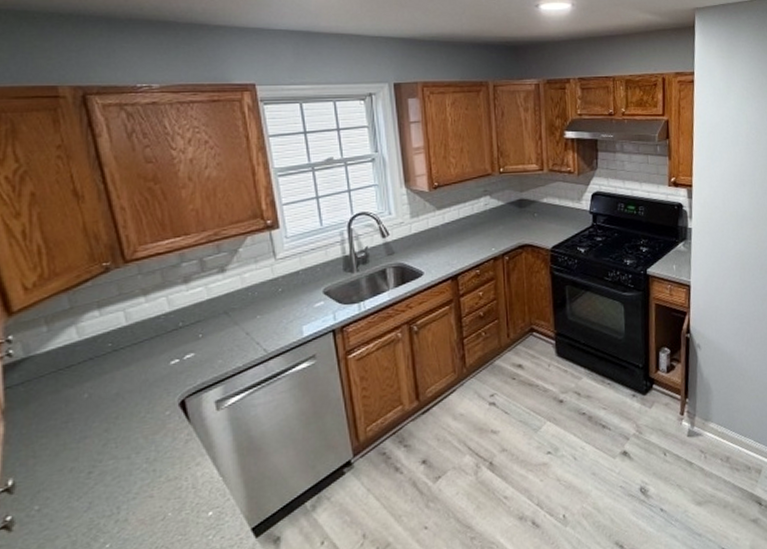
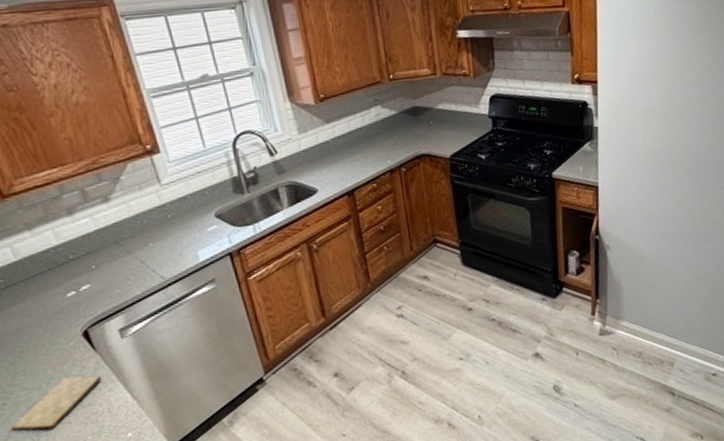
cutting board: none [93,447,192,504] -> present [11,375,103,431]

